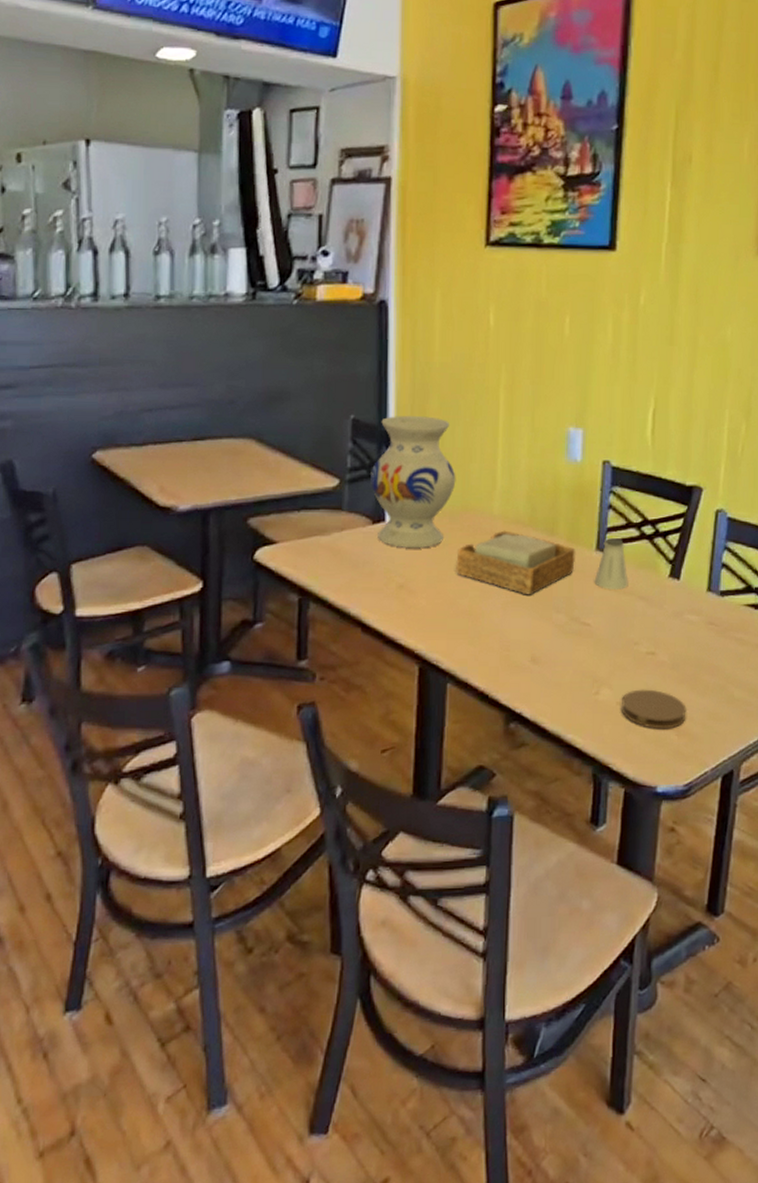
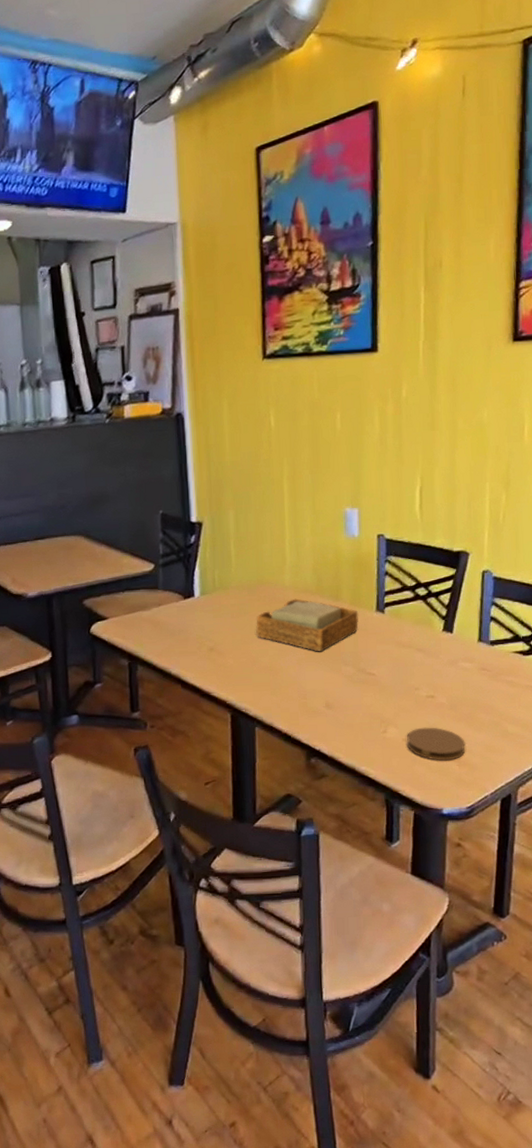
vase: present [370,416,456,548] -> none [179,507,251,617]
saltshaker: present [594,538,628,591] -> none [376,600,407,645]

